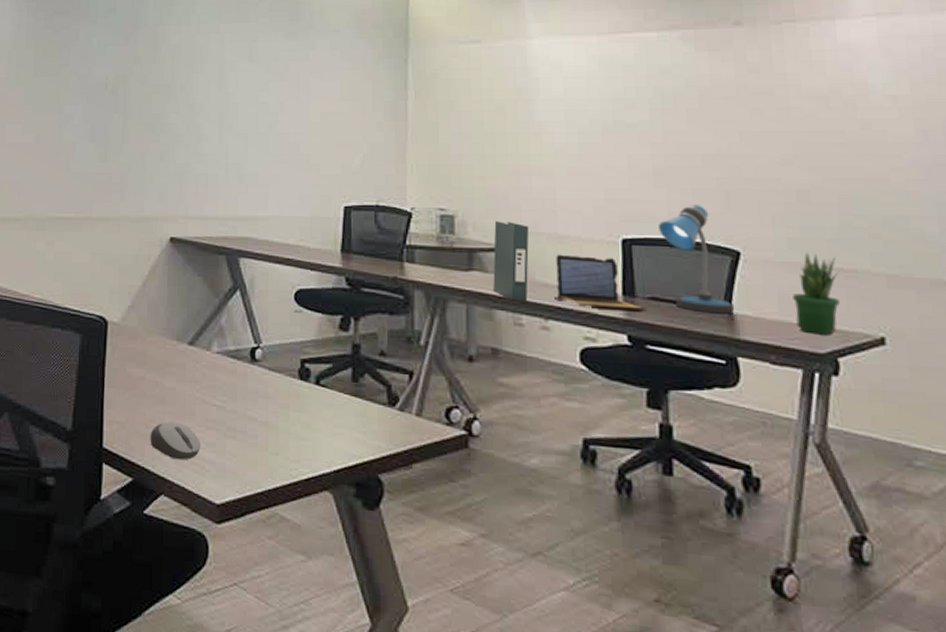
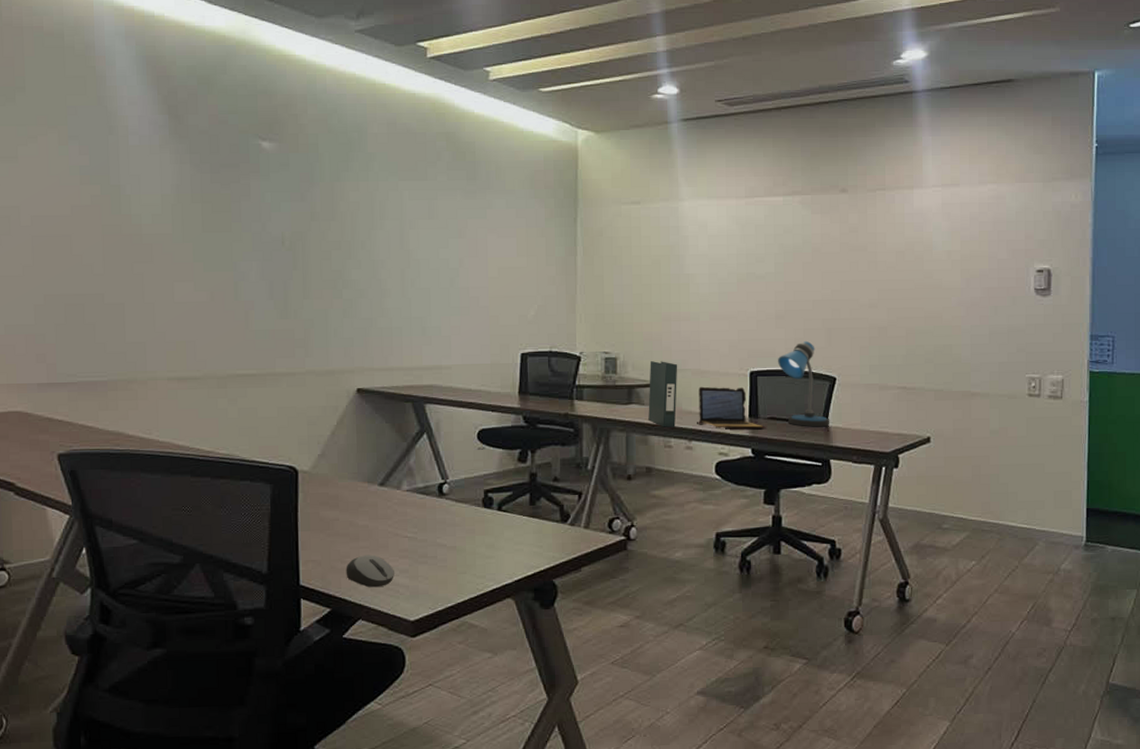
planter: present [793,253,840,335] -> none [871,376,903,438]

